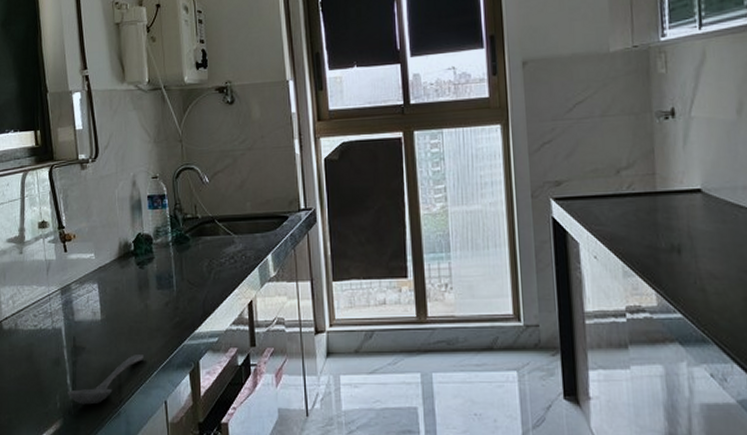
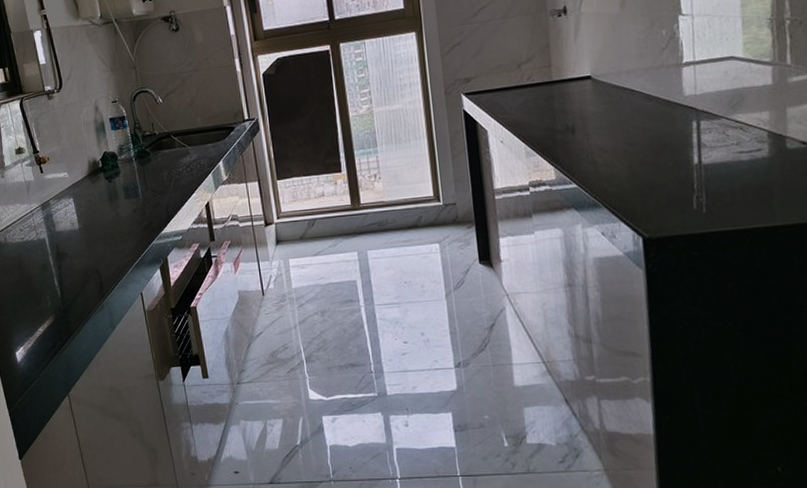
stirrer: present [67,355,144,405] -> none [56,255,119,302]

